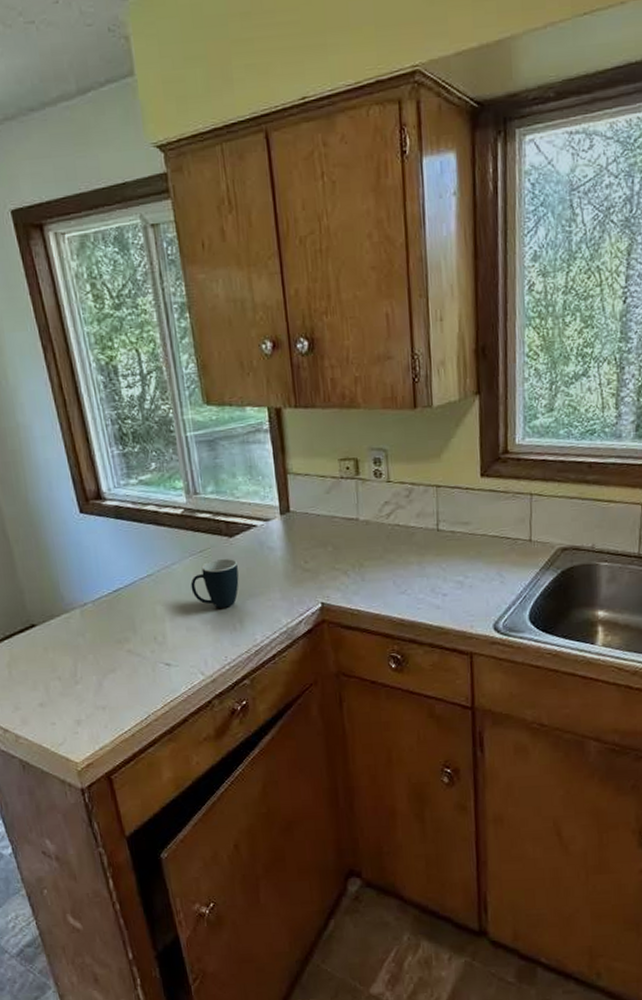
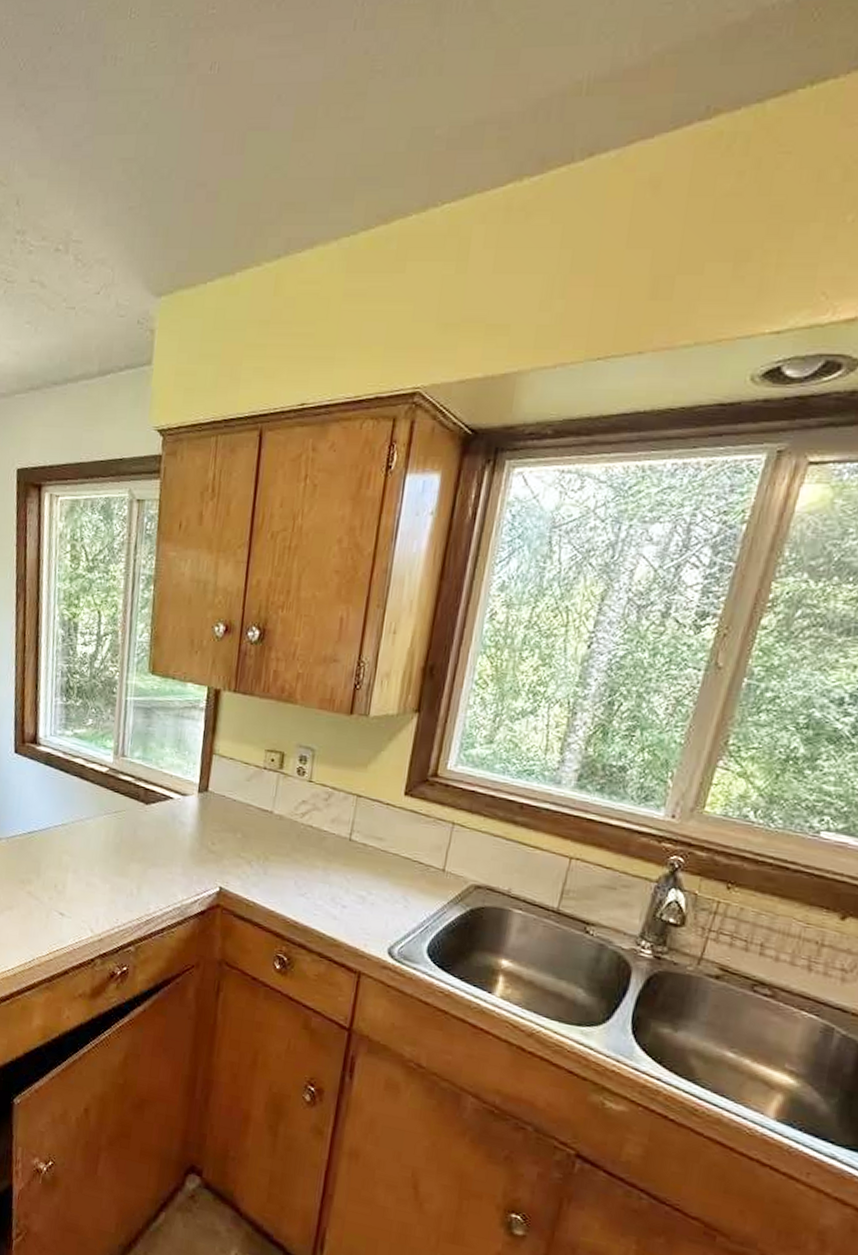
mug: present [190,558,239,608] -> none [99,822,148,872]

